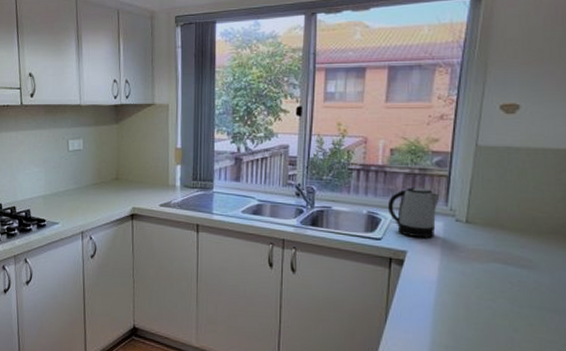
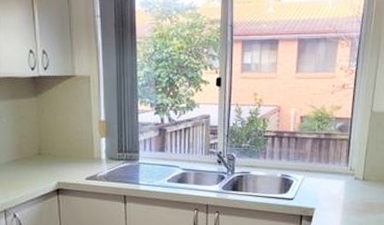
kettle: present [387,187,440,238] -> none [298,150,342,196]

